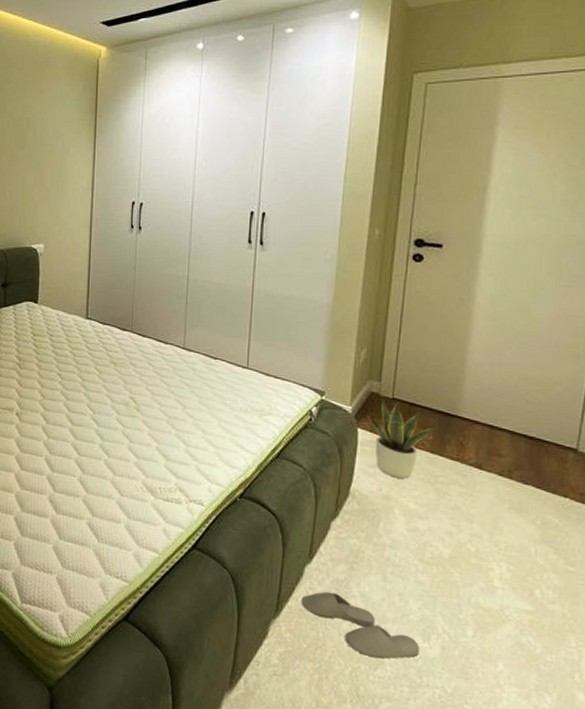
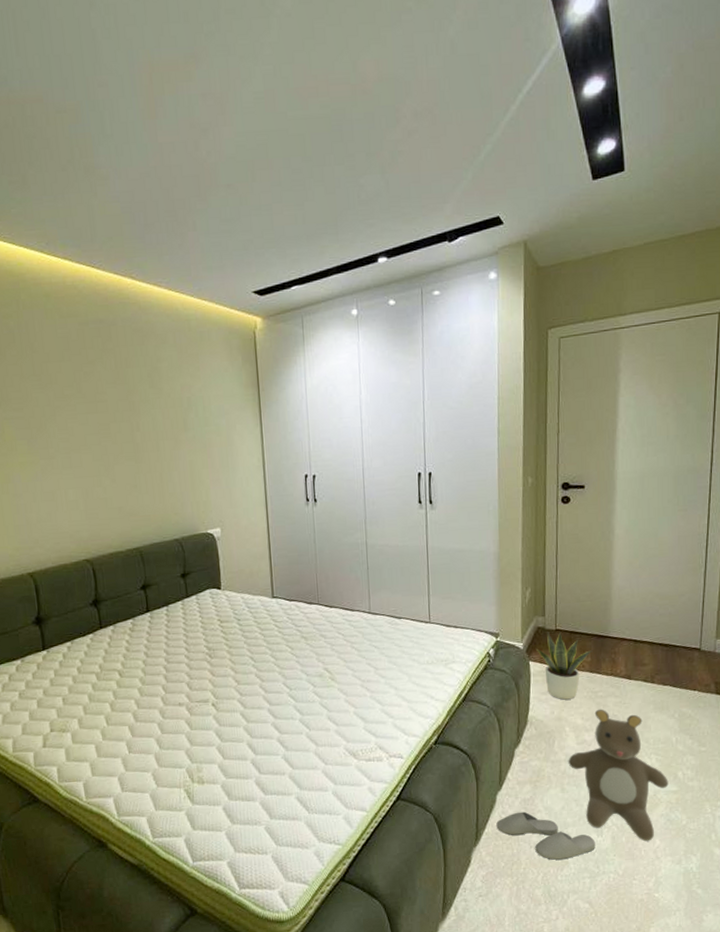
teddy bear: none [394,496,521,663] -> present [568,709,669,842]

